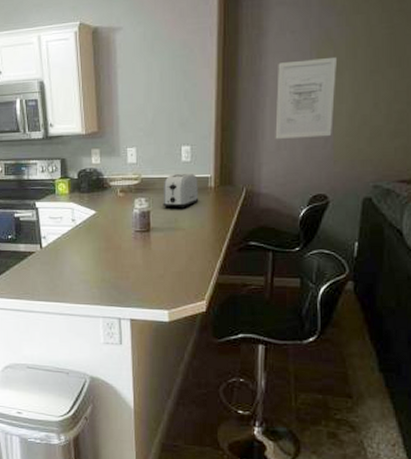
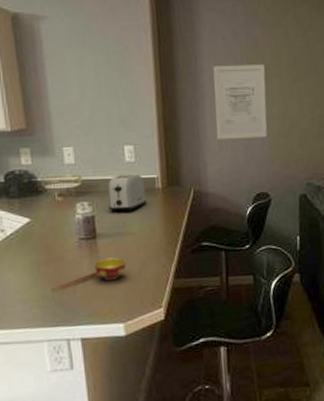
bowl: none [108,250,176,275] -> present [50,257,127,291]

